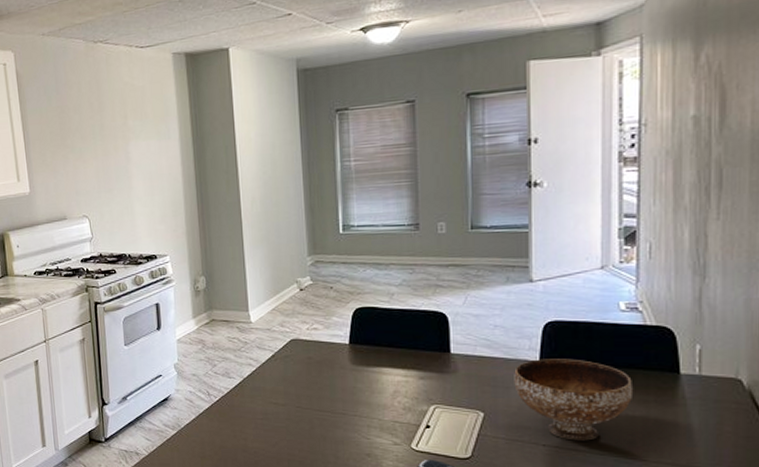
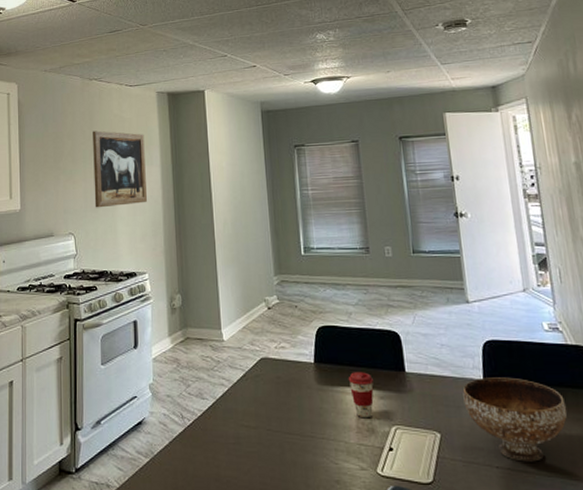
wall art: none [101,102,165,189] -> present [93,130,147,208]
coffee cup: none [385,353,414,398] -> present [348,372,374,419]

